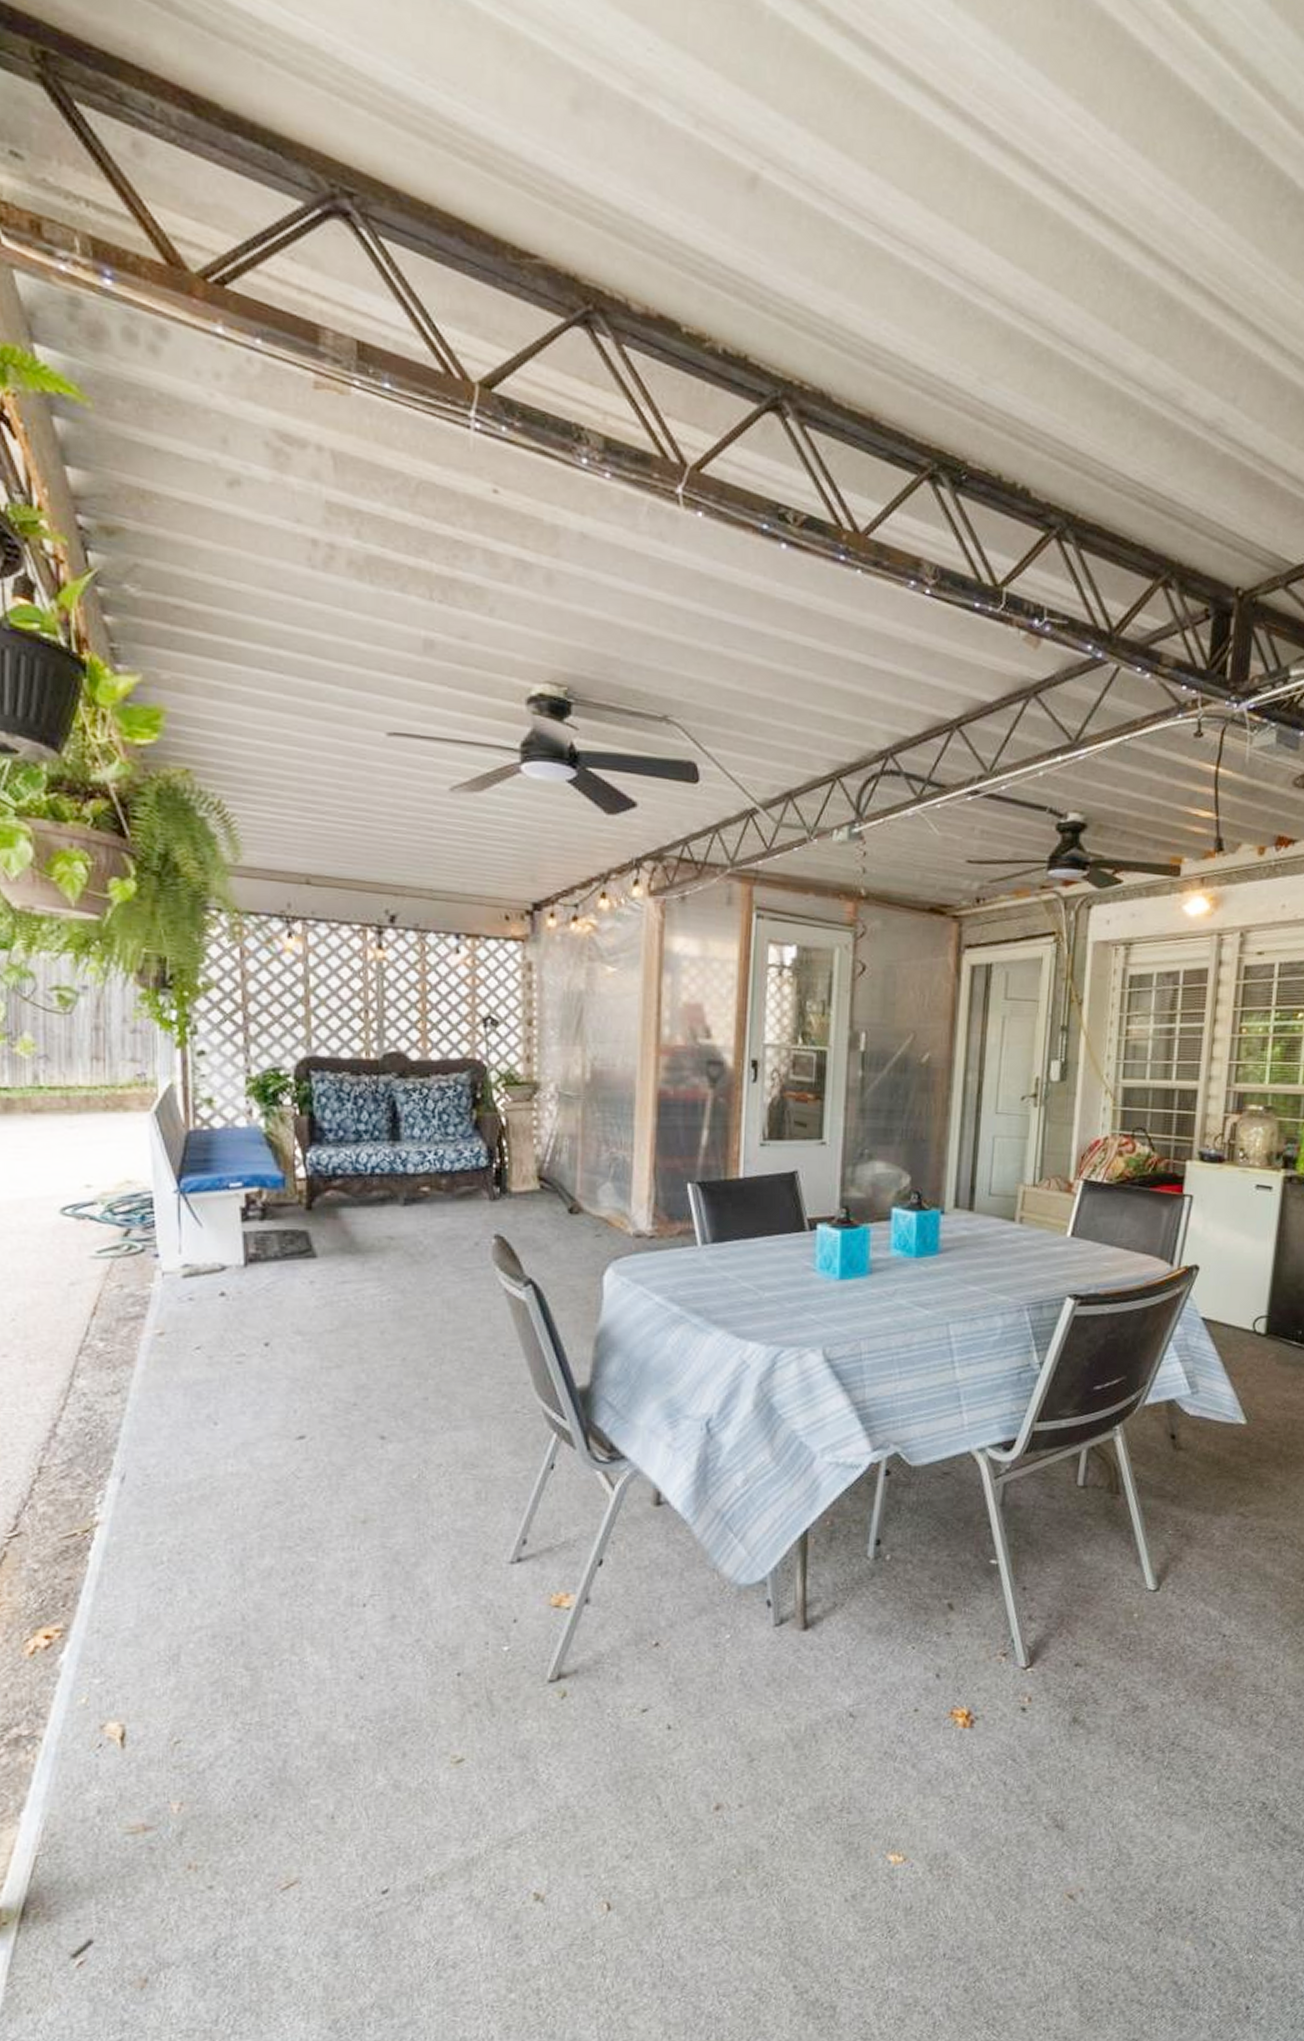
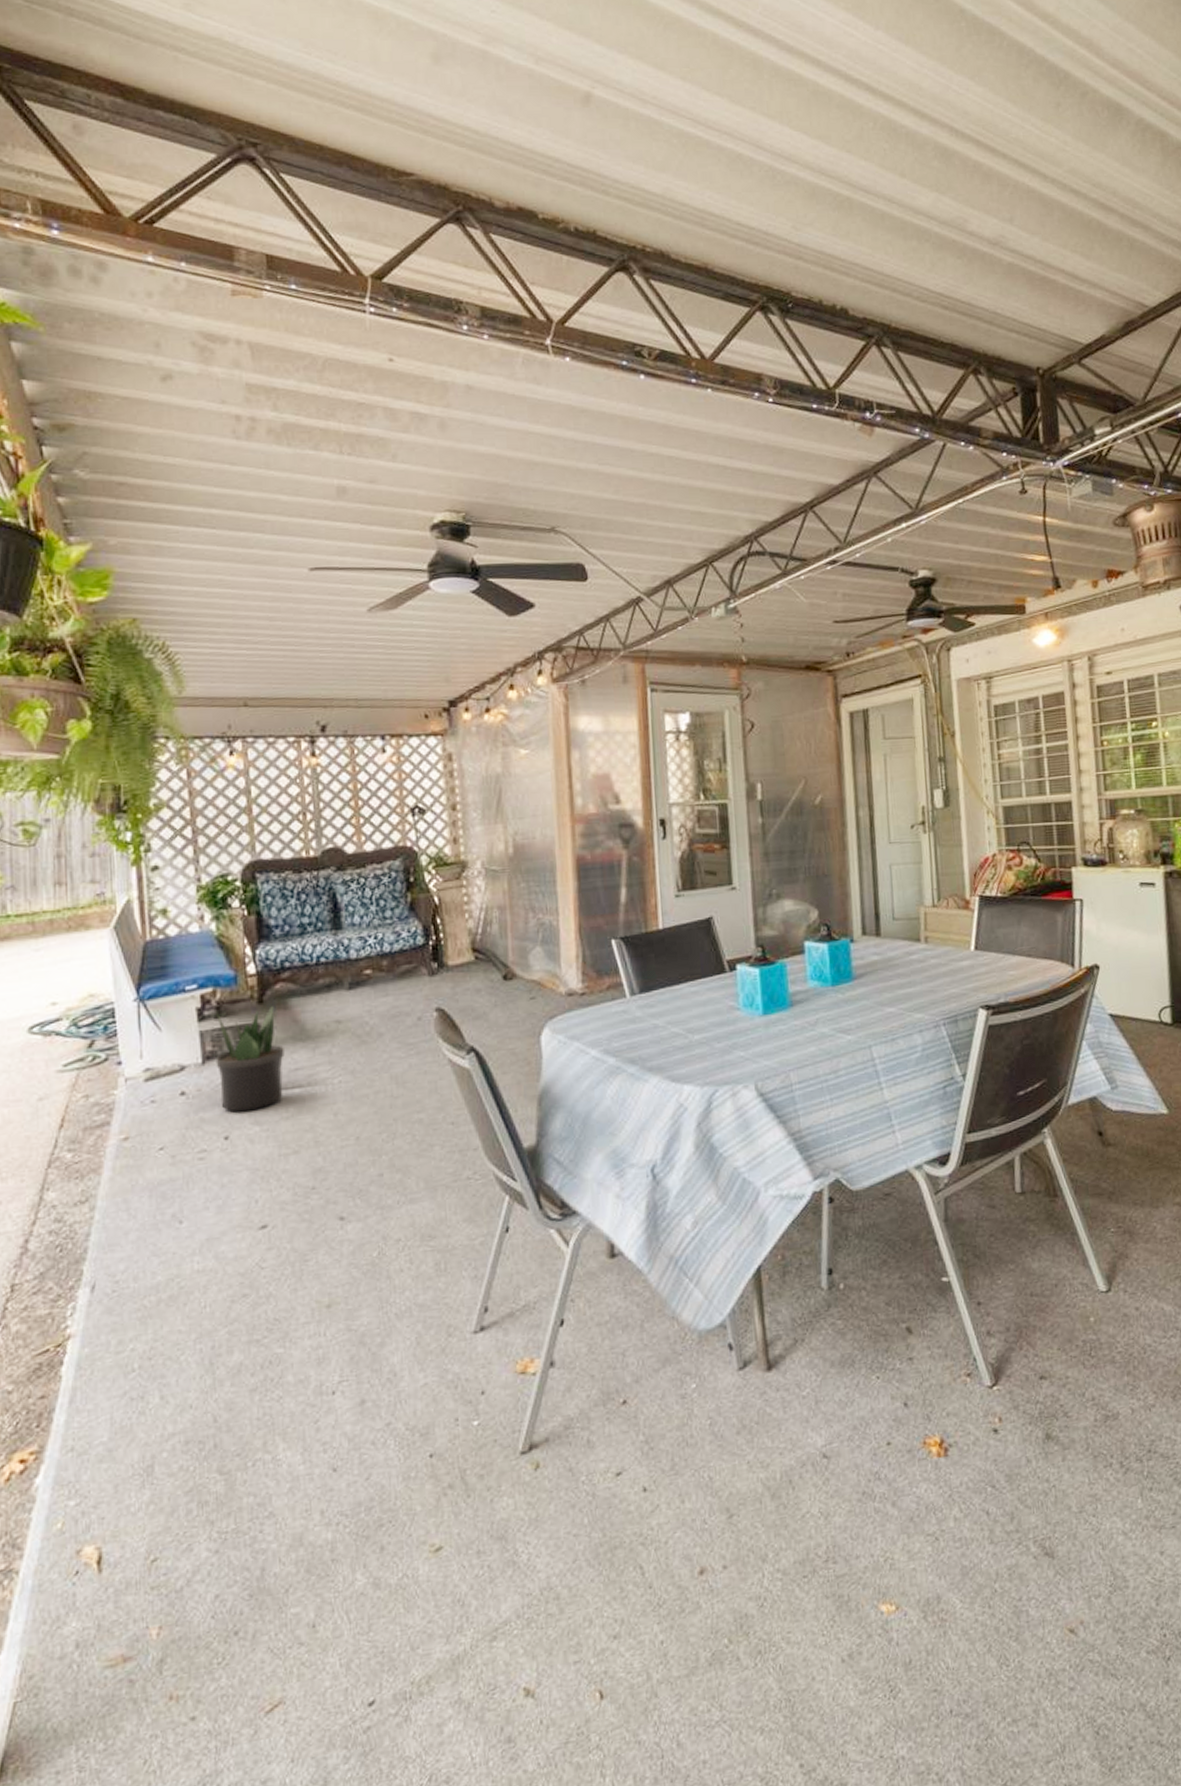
planter: none [259,1213,332,1320] -> present [215,1006,284,1112]

